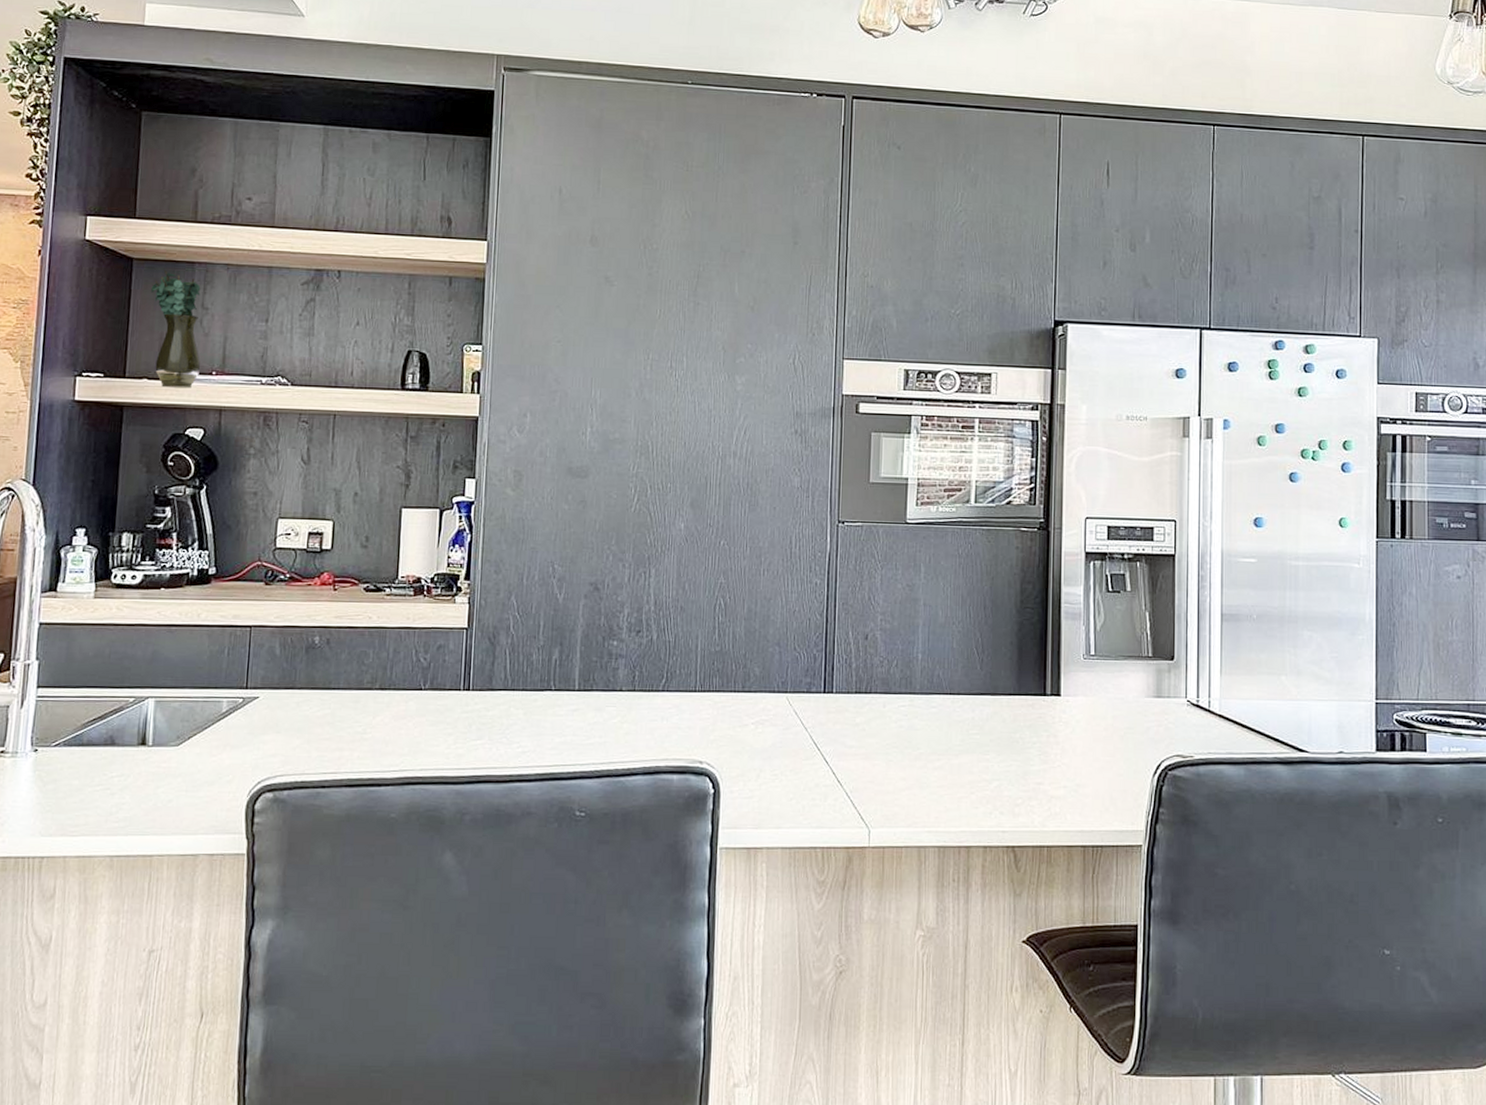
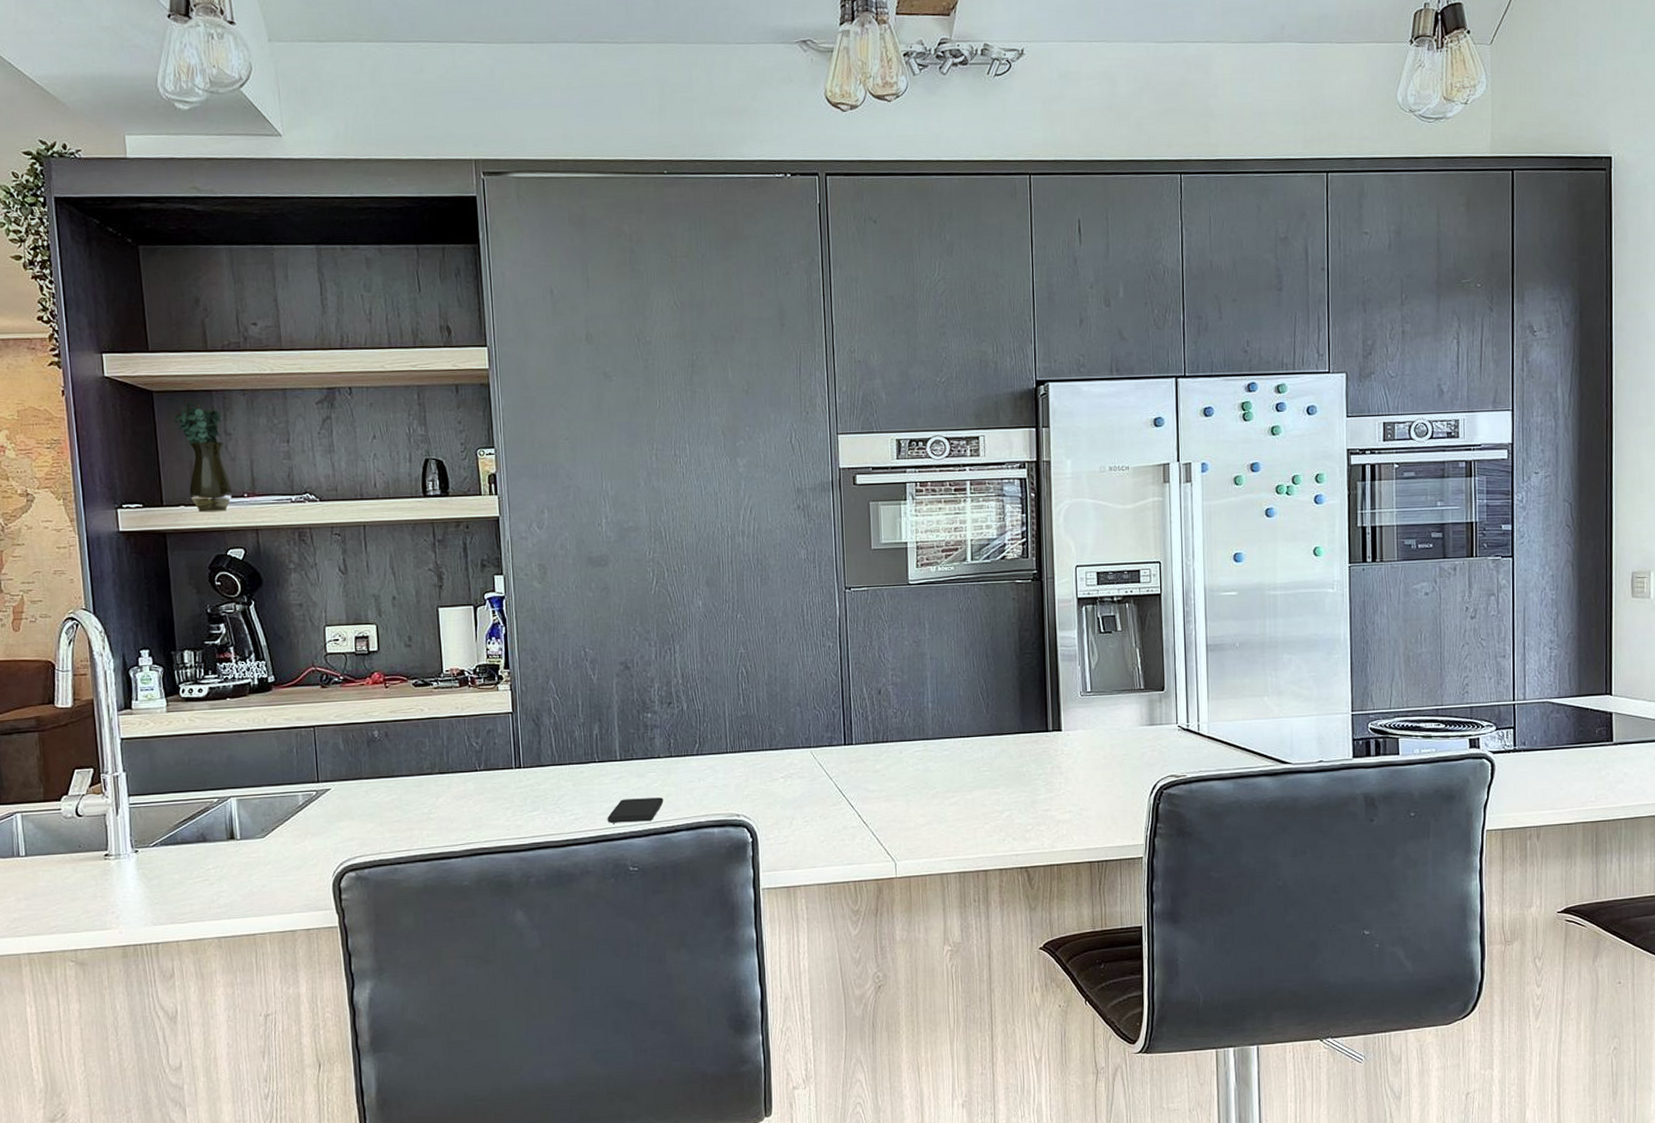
mobile phone: none [557,734,621,762] -> present [607,797,664,824]

